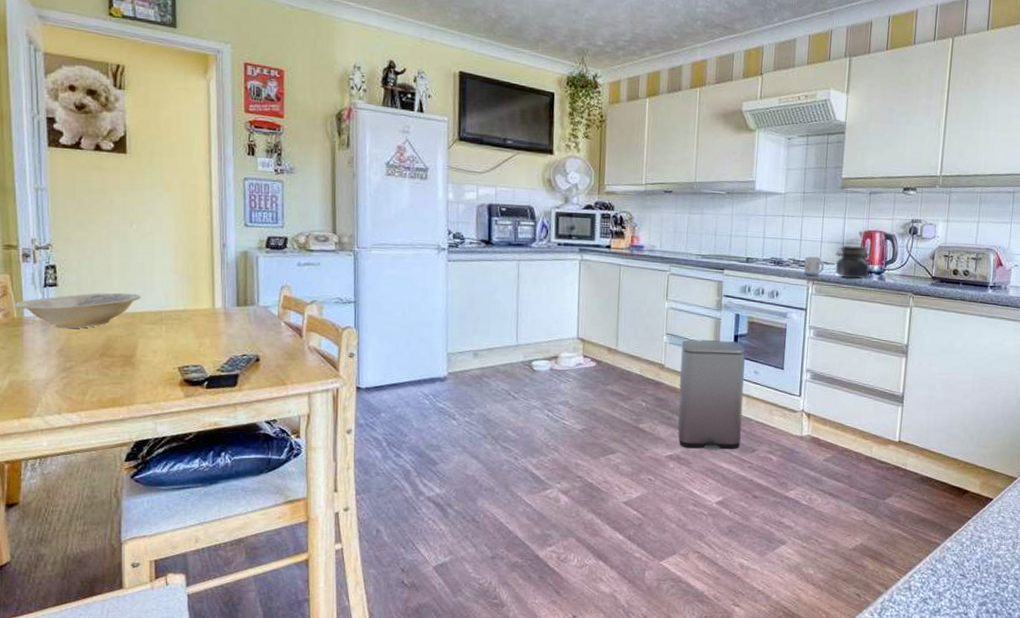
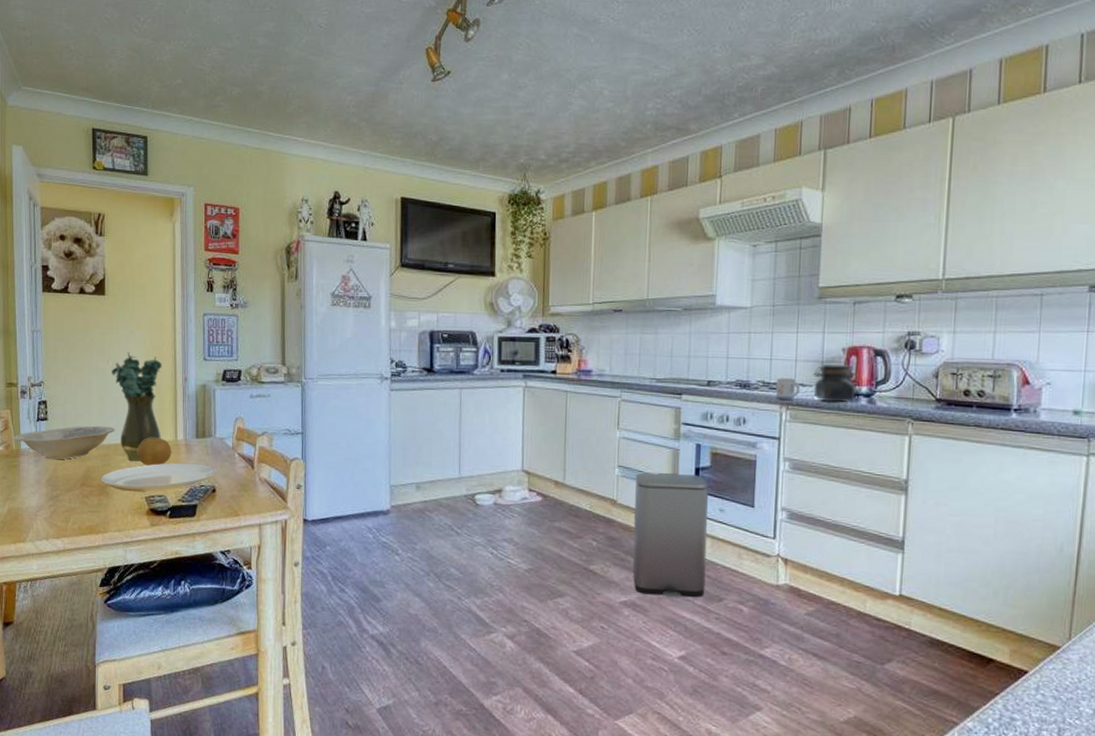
plate: none [124,331,261,362] -> present [100,463,217,492]
vase: none [136,215,197,330] -> present [112,352,162,461]
fruit: none [168,306,209,335] -> present [137,438,172,466]

